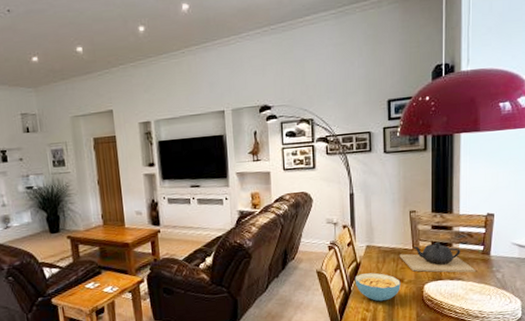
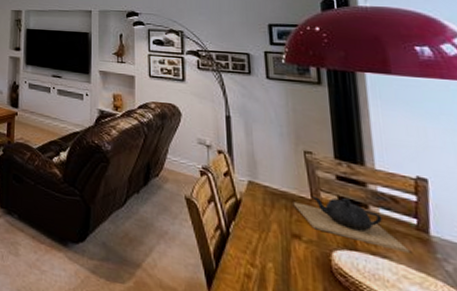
cereal bowl: present [354,272,401,302] -> none [234,214,298,259]

